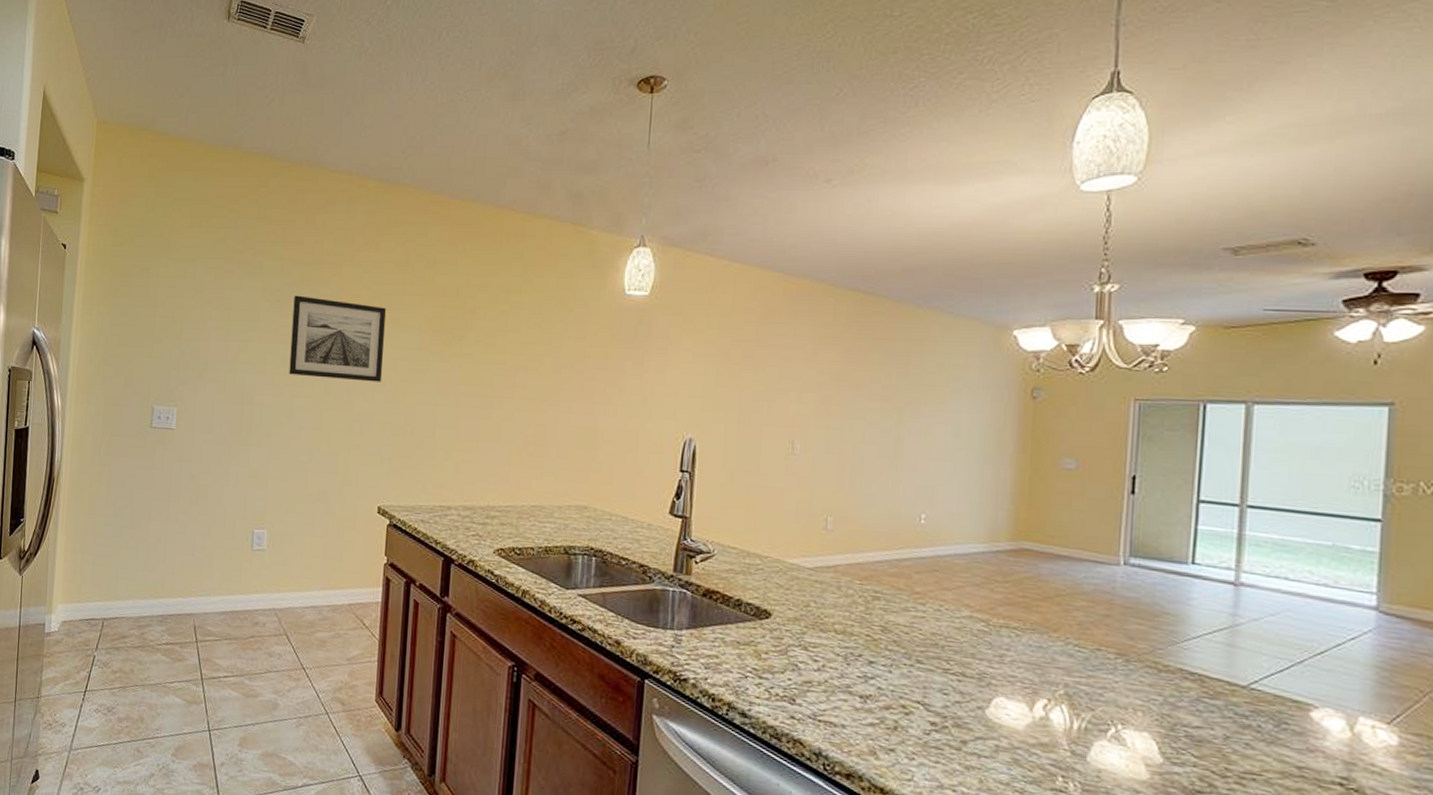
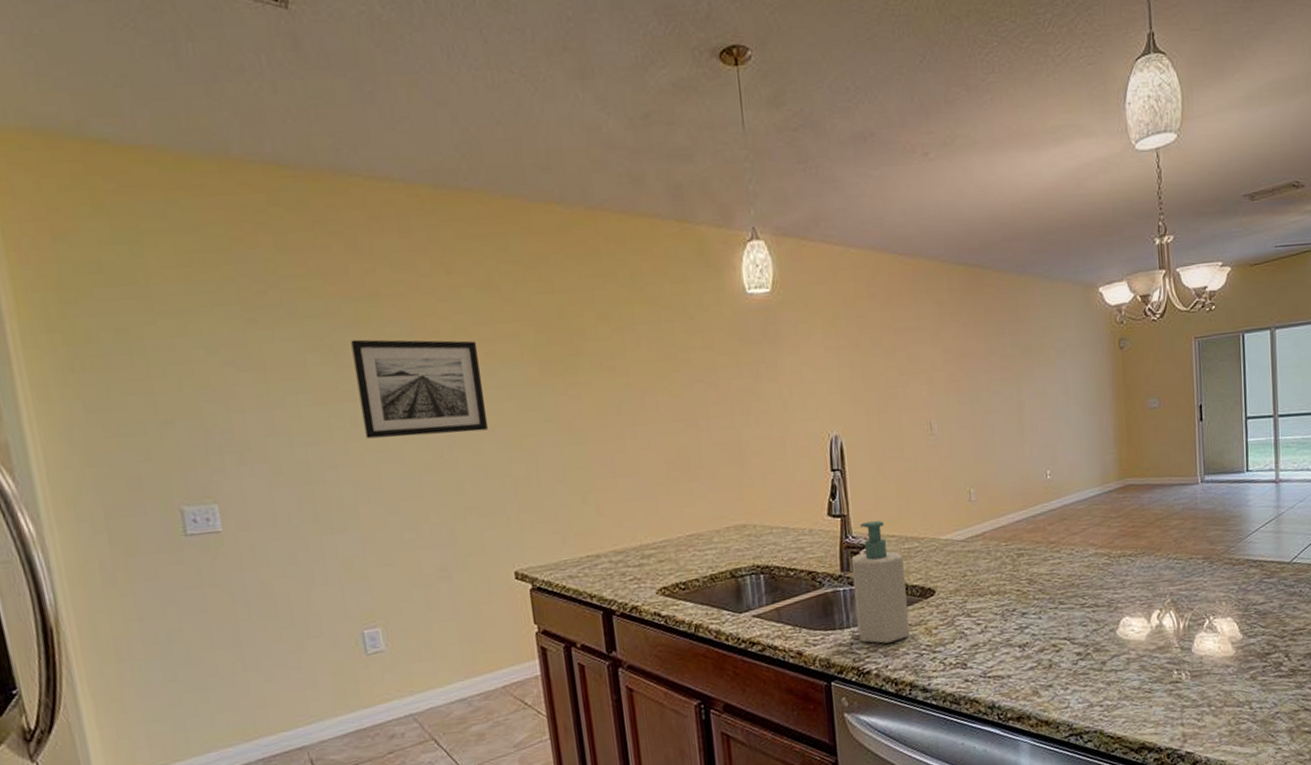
soap bottle: none [681,528,741,656] -> present [851,520,910,644]

